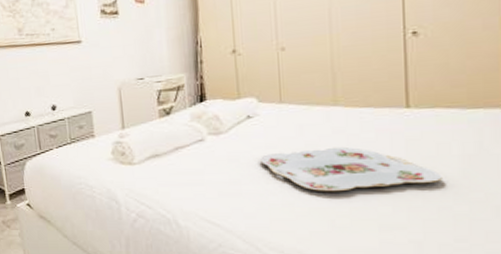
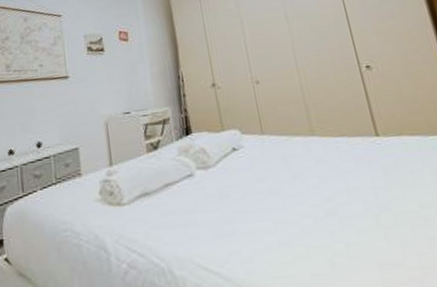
serving tray: present [259,146,442,192] -> none [249,177,425,228]

